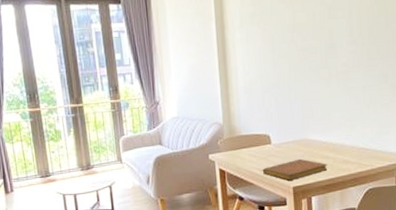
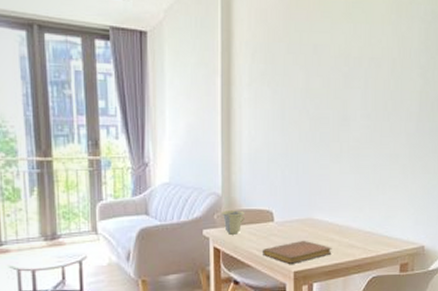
cup: none [224,136,245,158] -> present [222,210,244,235]

